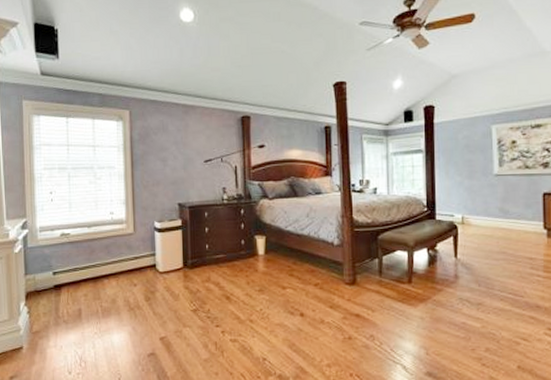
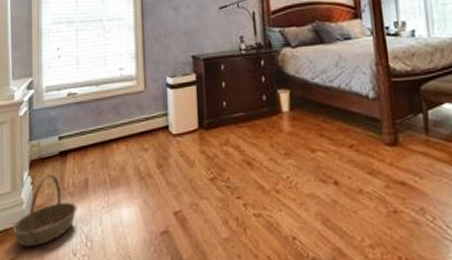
basket: none [10,305,72,367] -> present [12,175,77,247]

